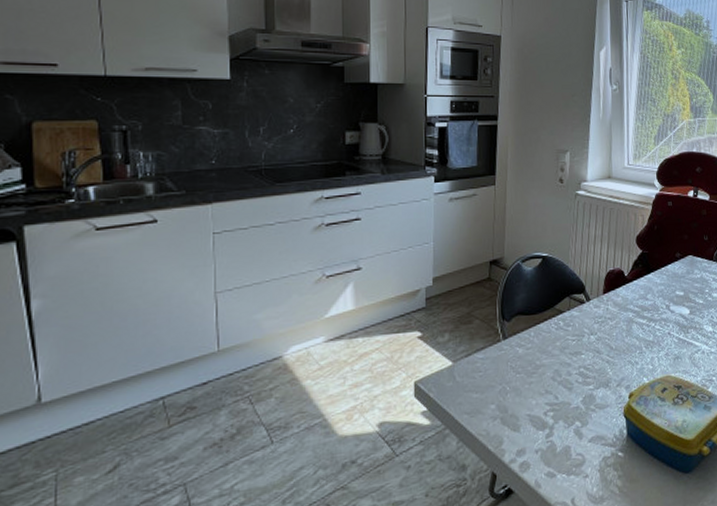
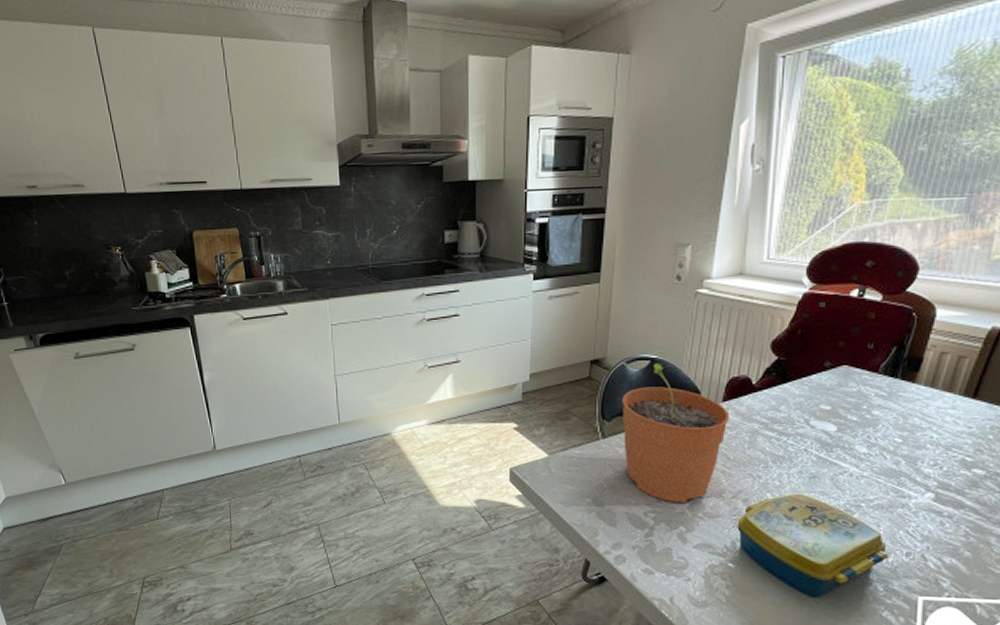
plant pot: none [520,261,610,399] -> present [622,363,730,503]

